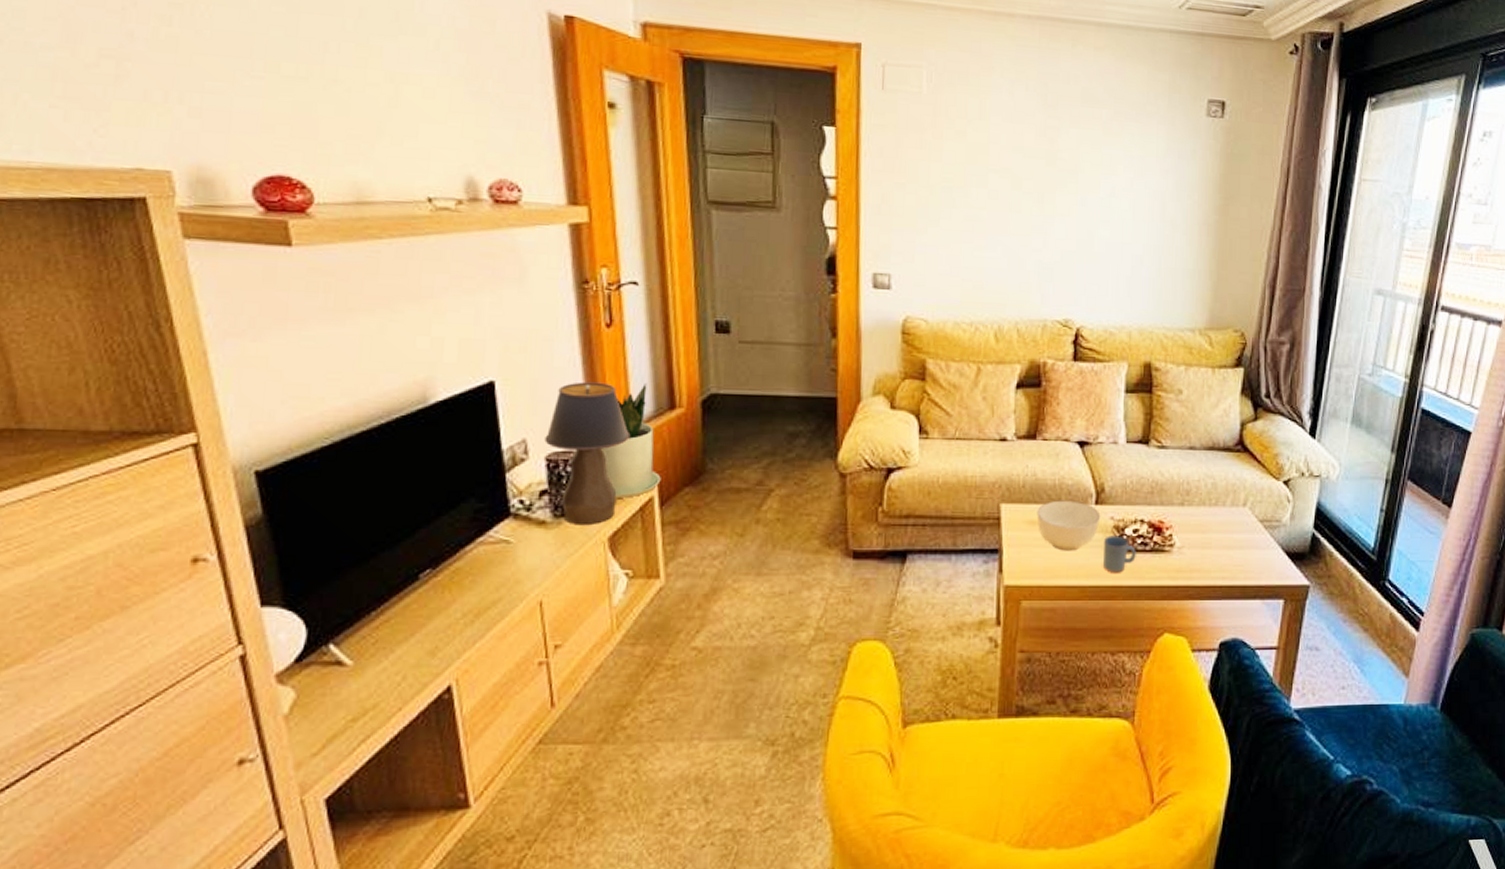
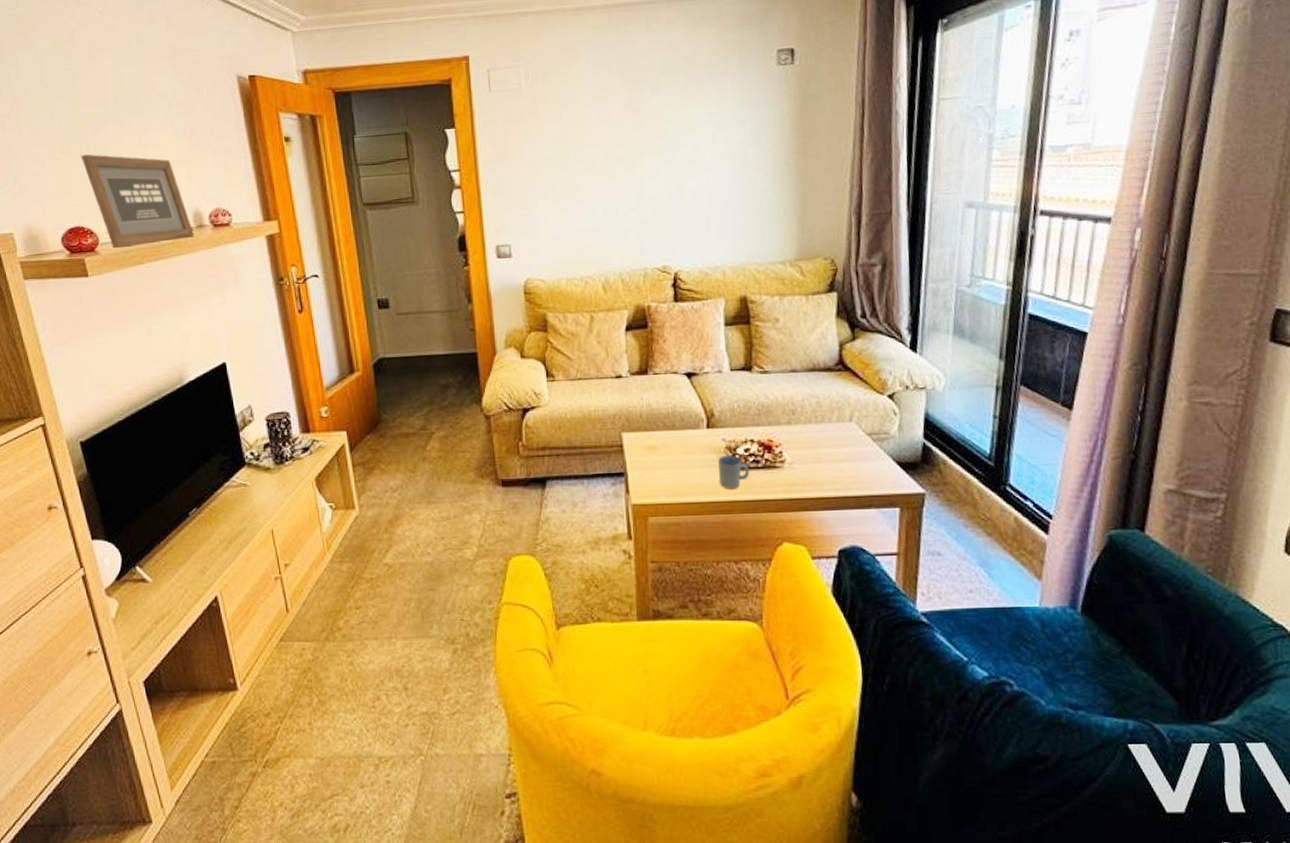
picture frame: none [296,78,465,214] -> present [81,154,195,248]
table lamp: present [544,382,631,524] -> none [264,356,324,469]
planter: present [601,384,661,498] -> none [304,355,349,447]
bowl: present [1036,500,1101,551] -> none [654,426,713,472]

